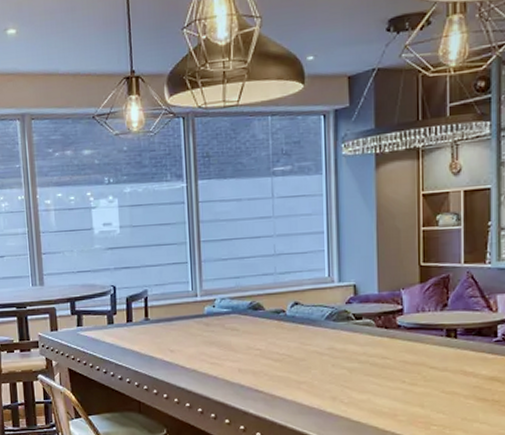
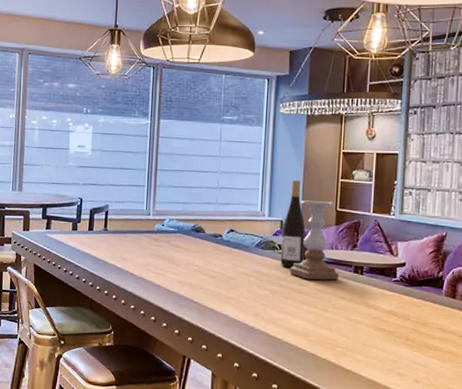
wine bottle: none [356,234,385,340] -> present [280,179,306,268]
candle holder: none [369,256,428,351] -> present [289,200,339,281]

